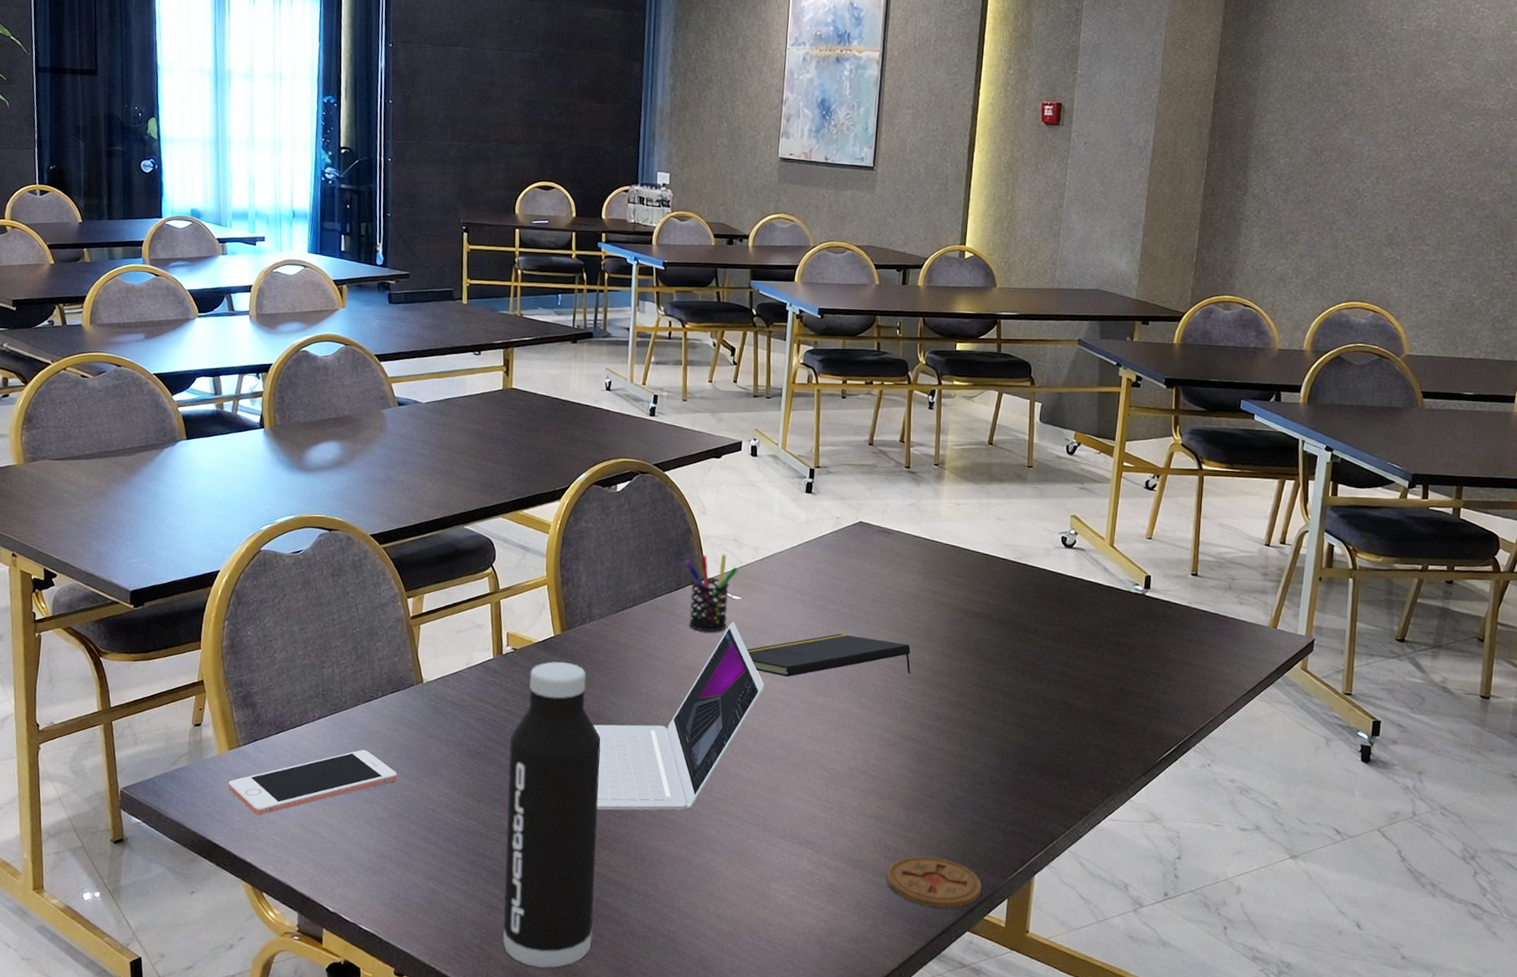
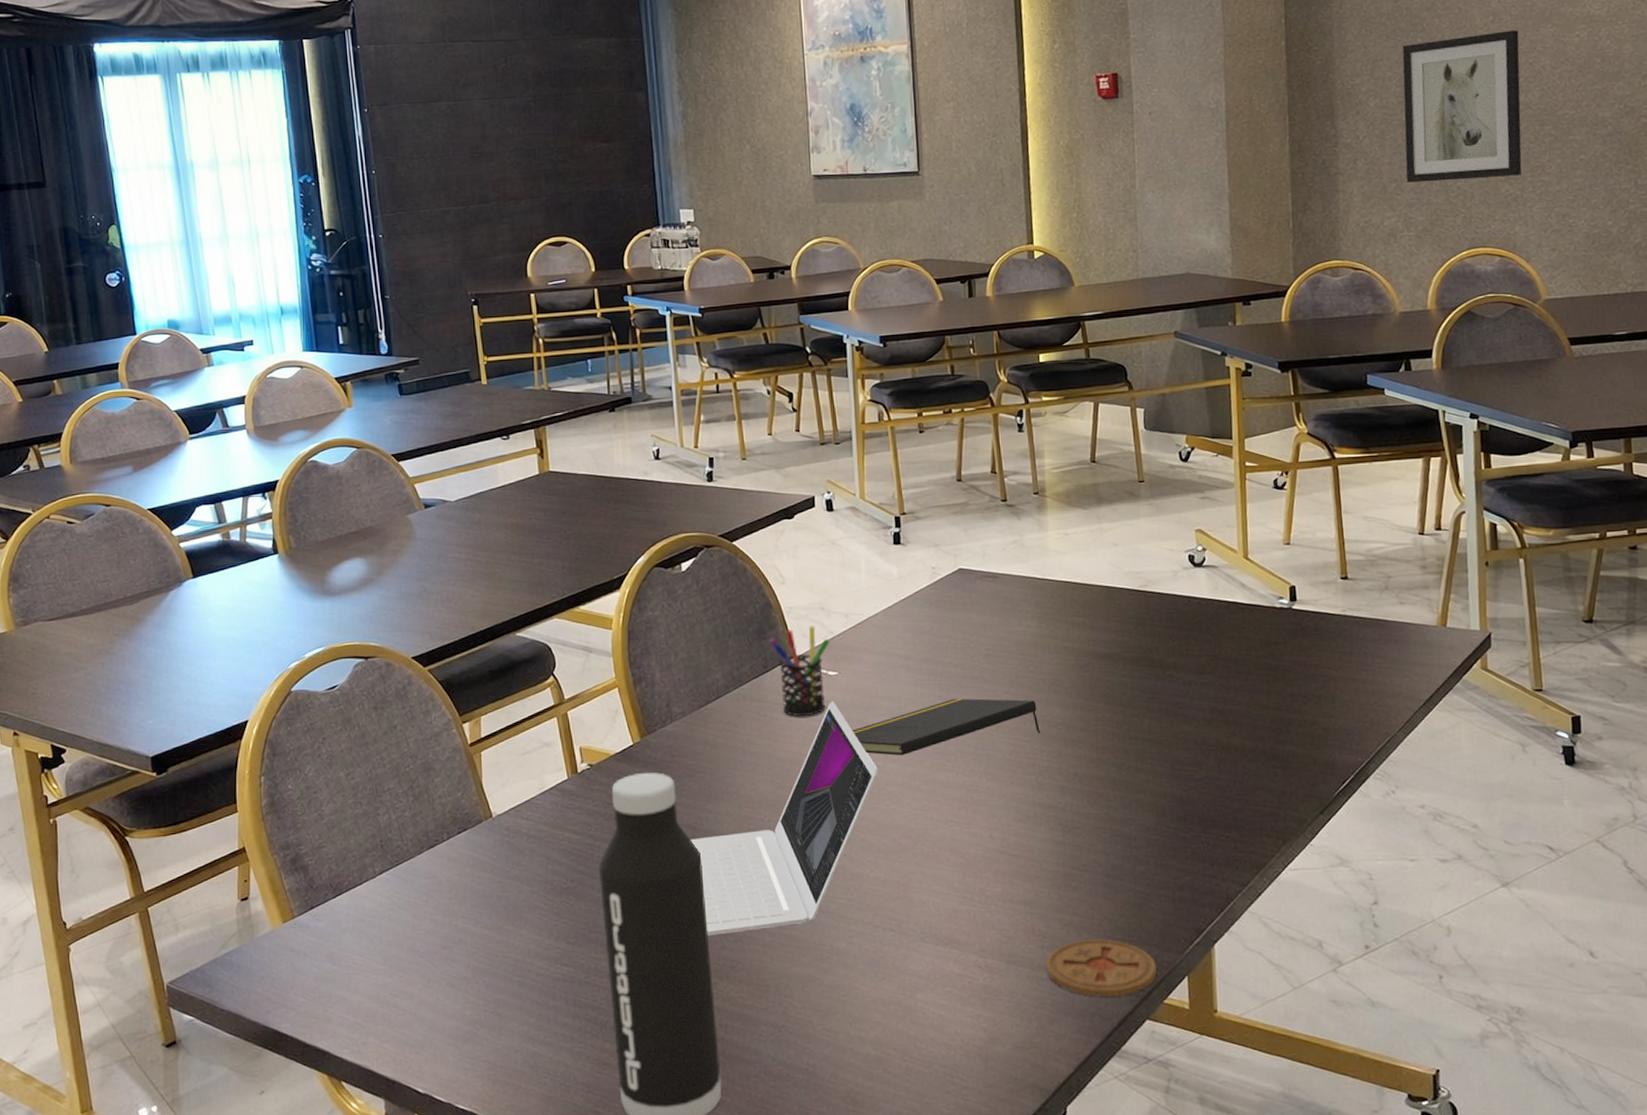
cell phone: present [228,750,398,816] -> none [287,903,478,994]
wall art: none [1302,112,1421,243] -> present [1402,30,1522,183]

